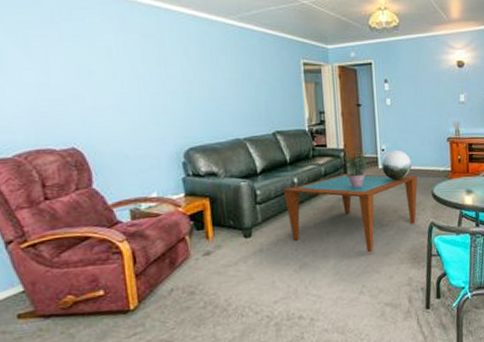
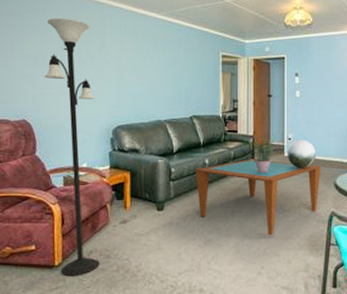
floor lamp: none [89,25,184,319] -> present [44,17,100,275]

